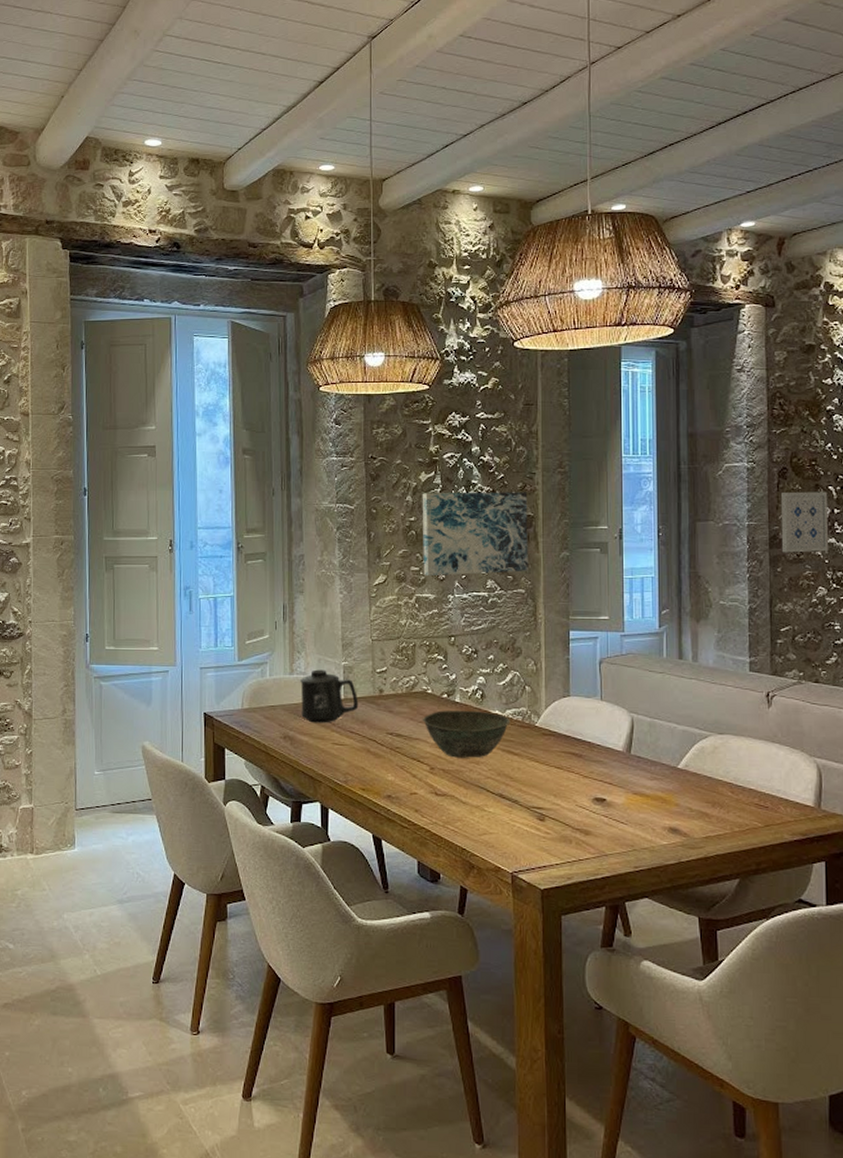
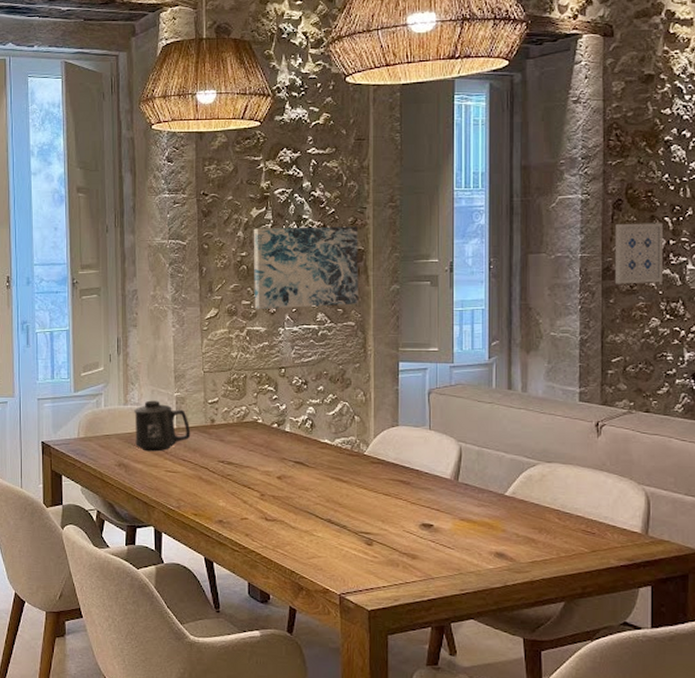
bowl: present [422,710,511,758] -> none [252,439,340,485]

